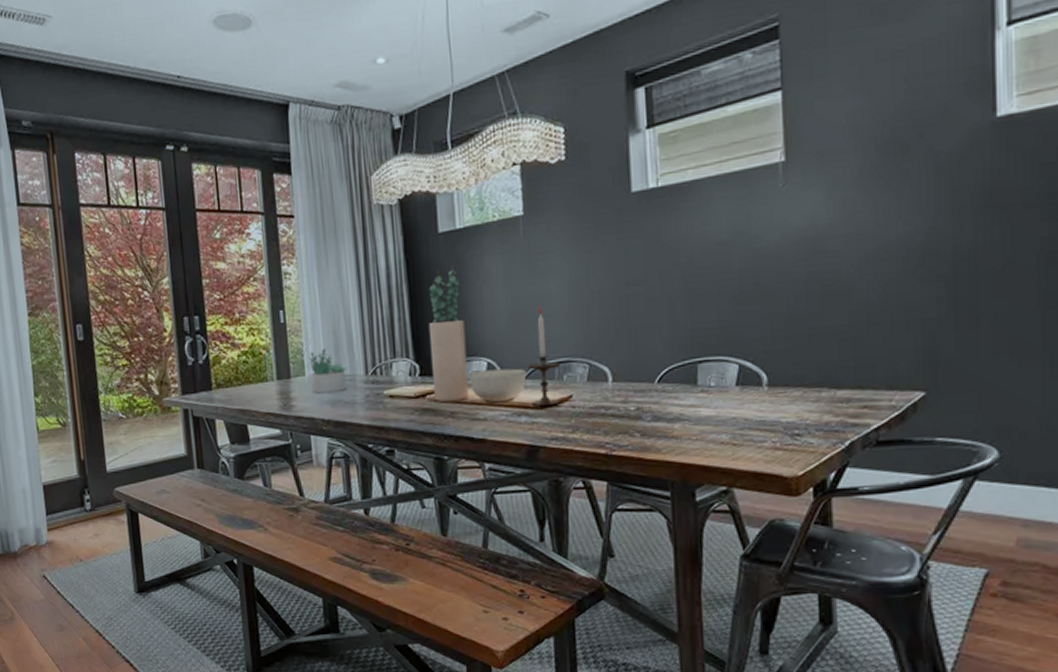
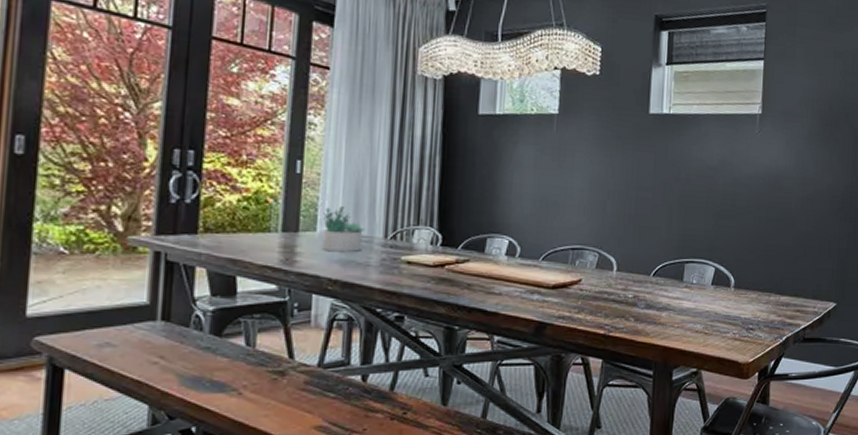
vase: present [428,264,470,403] -> none [453,146,493,275]
bowl: present [468,368,527,405] -> none [489,247,544,281]
candlestick: present [526,306,560,408] -> none [544,196,574,289]

